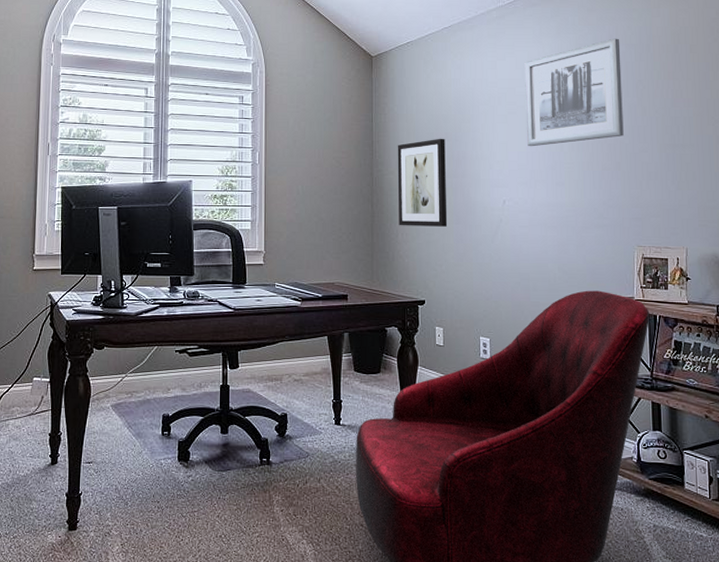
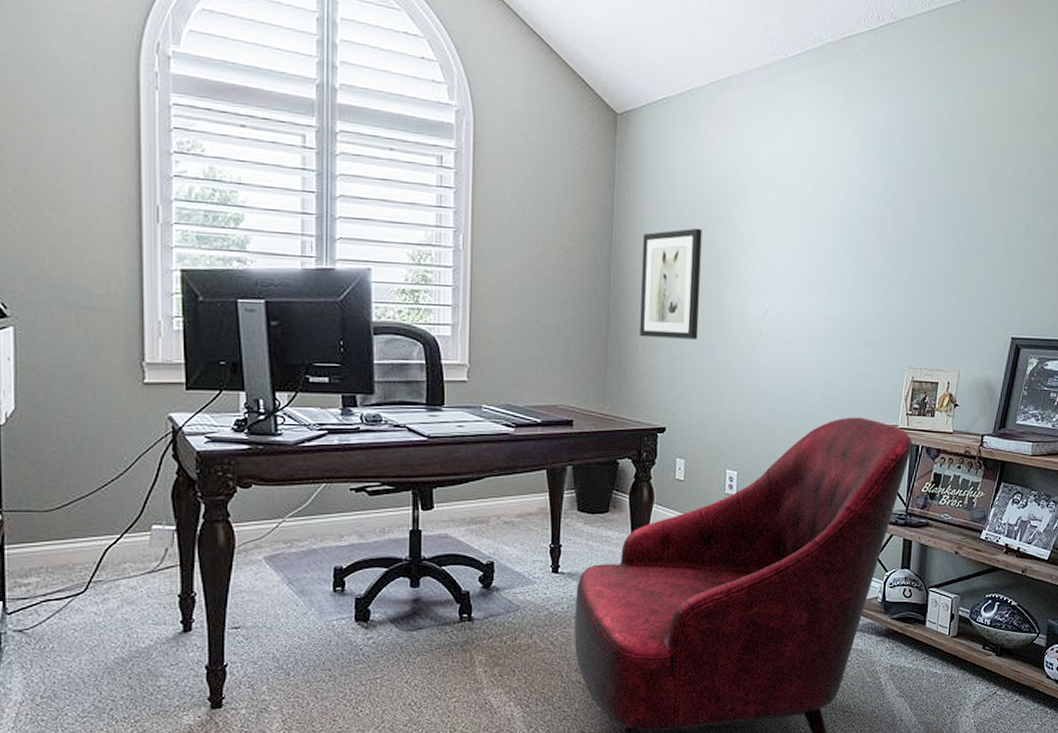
wall art: present [524,38,624,147] -> none [799,114,917,245]

